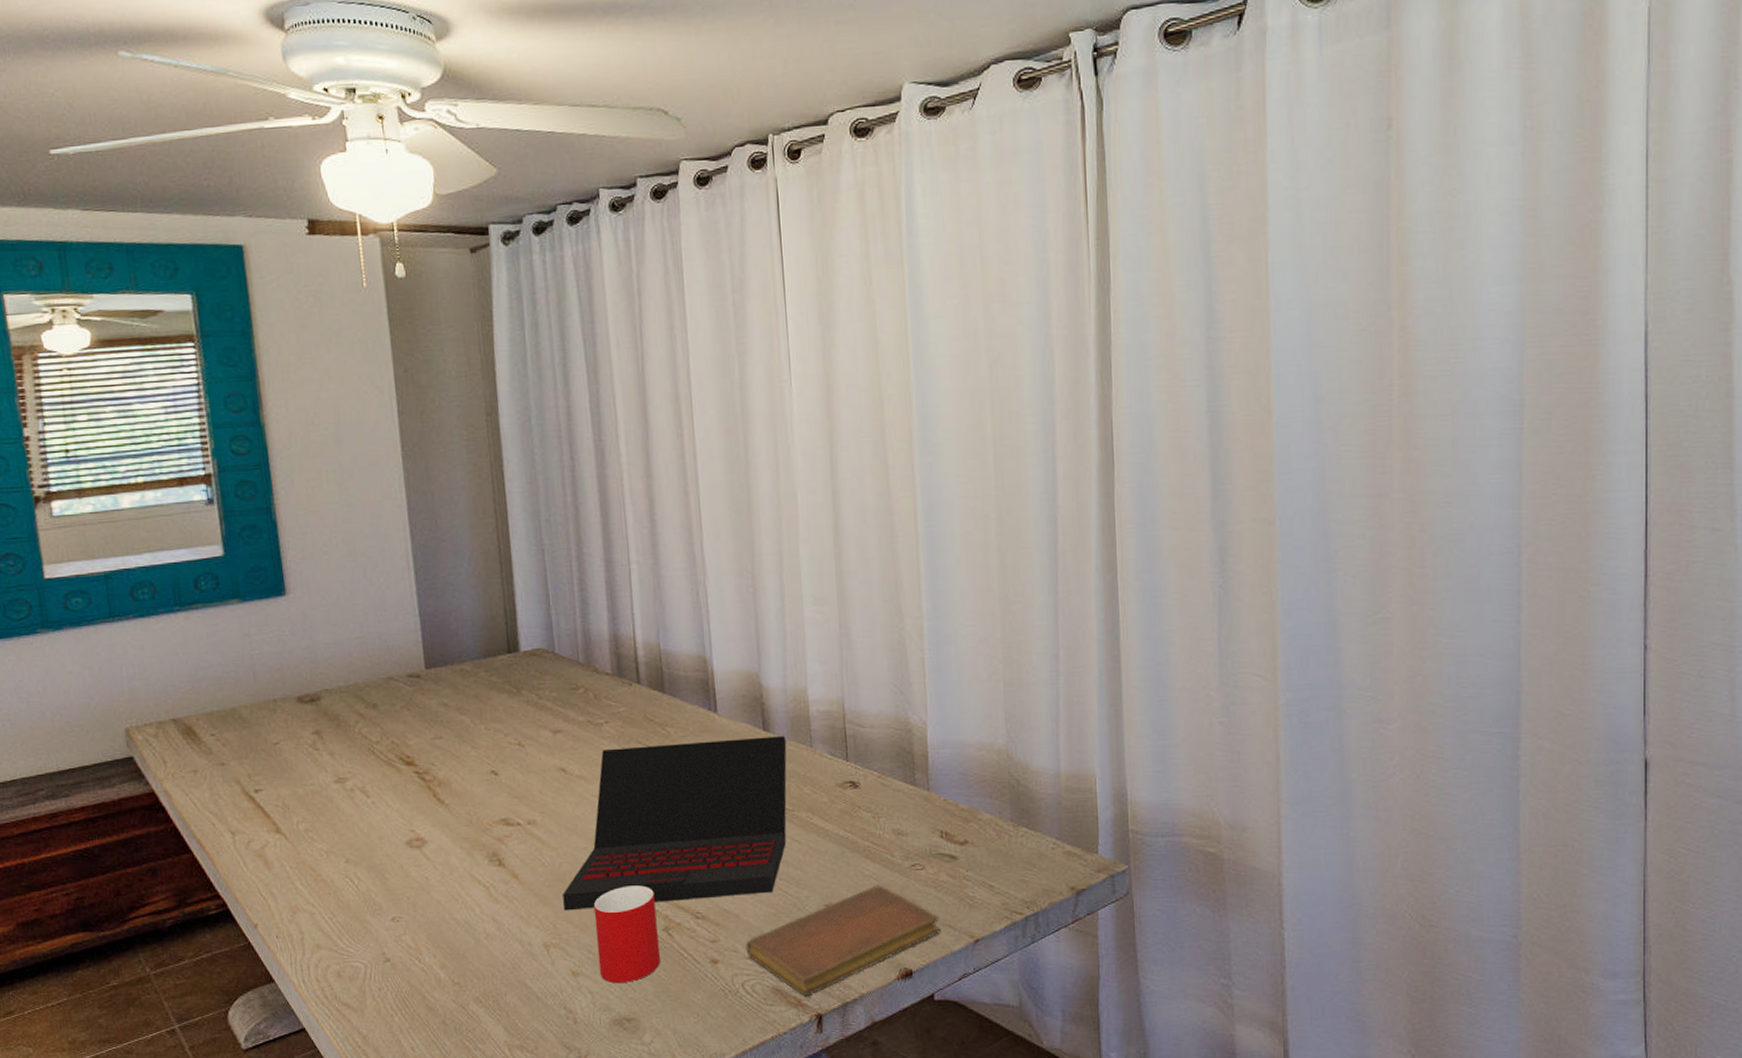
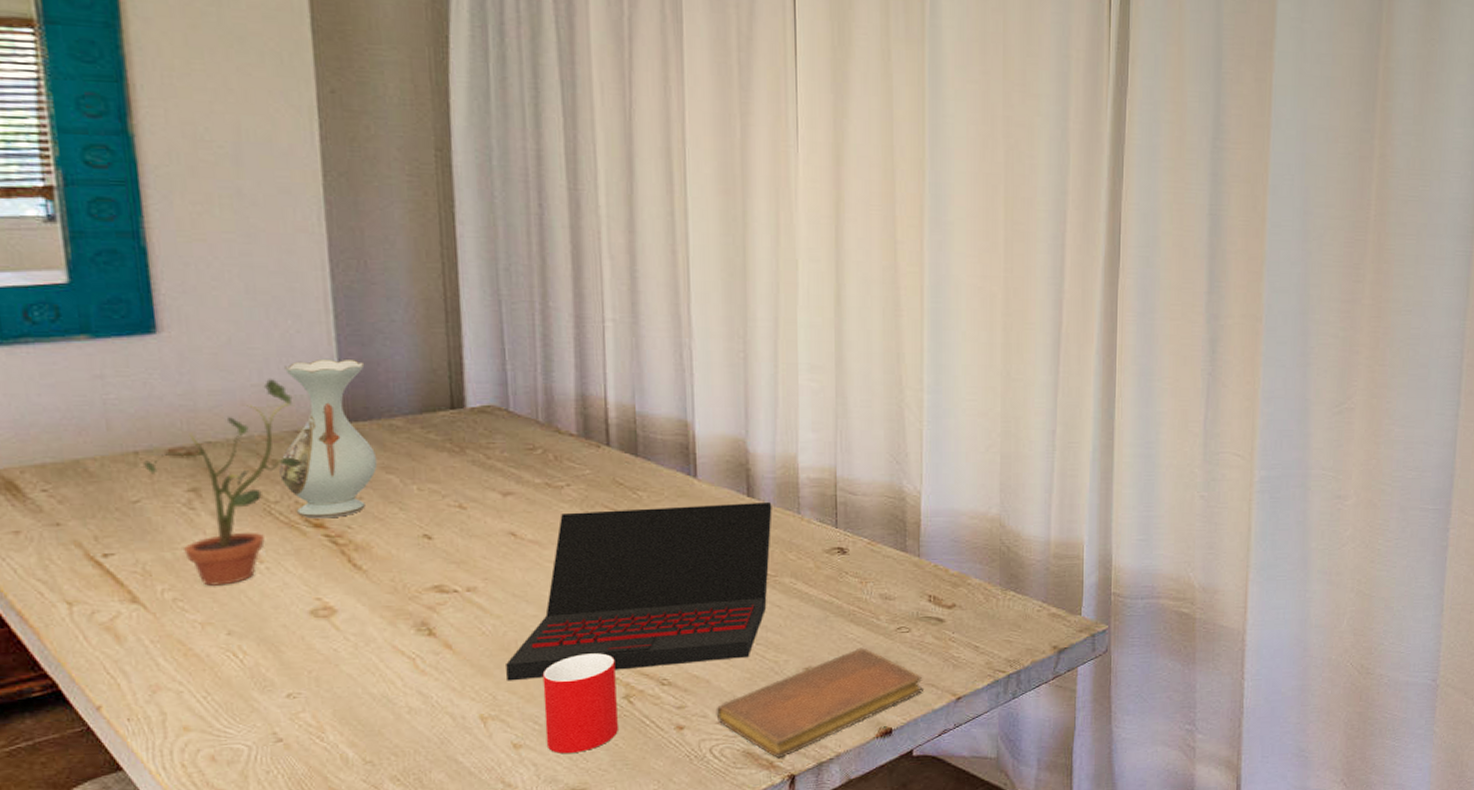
potted plant: none [280,631,397,818] -> present [144,379,304,586]
vase: none [378,610,453,757] -> present [279,358,378,519]

